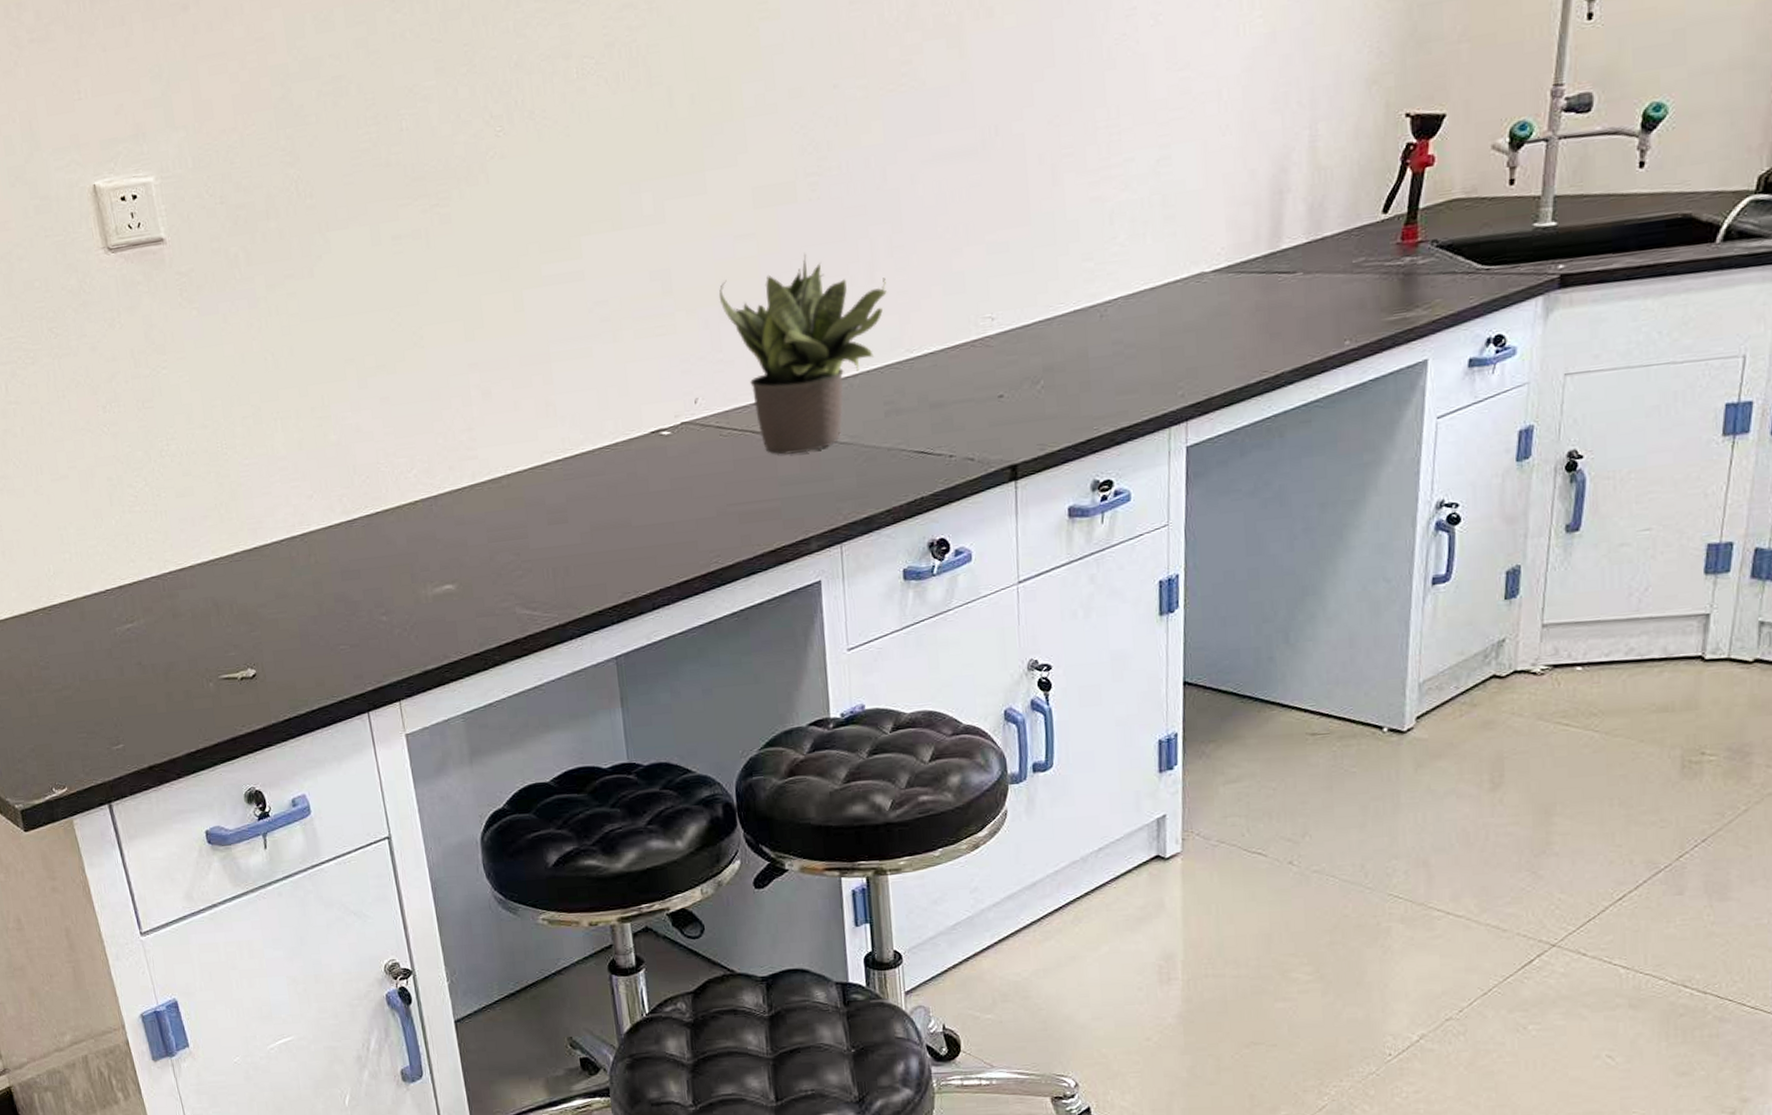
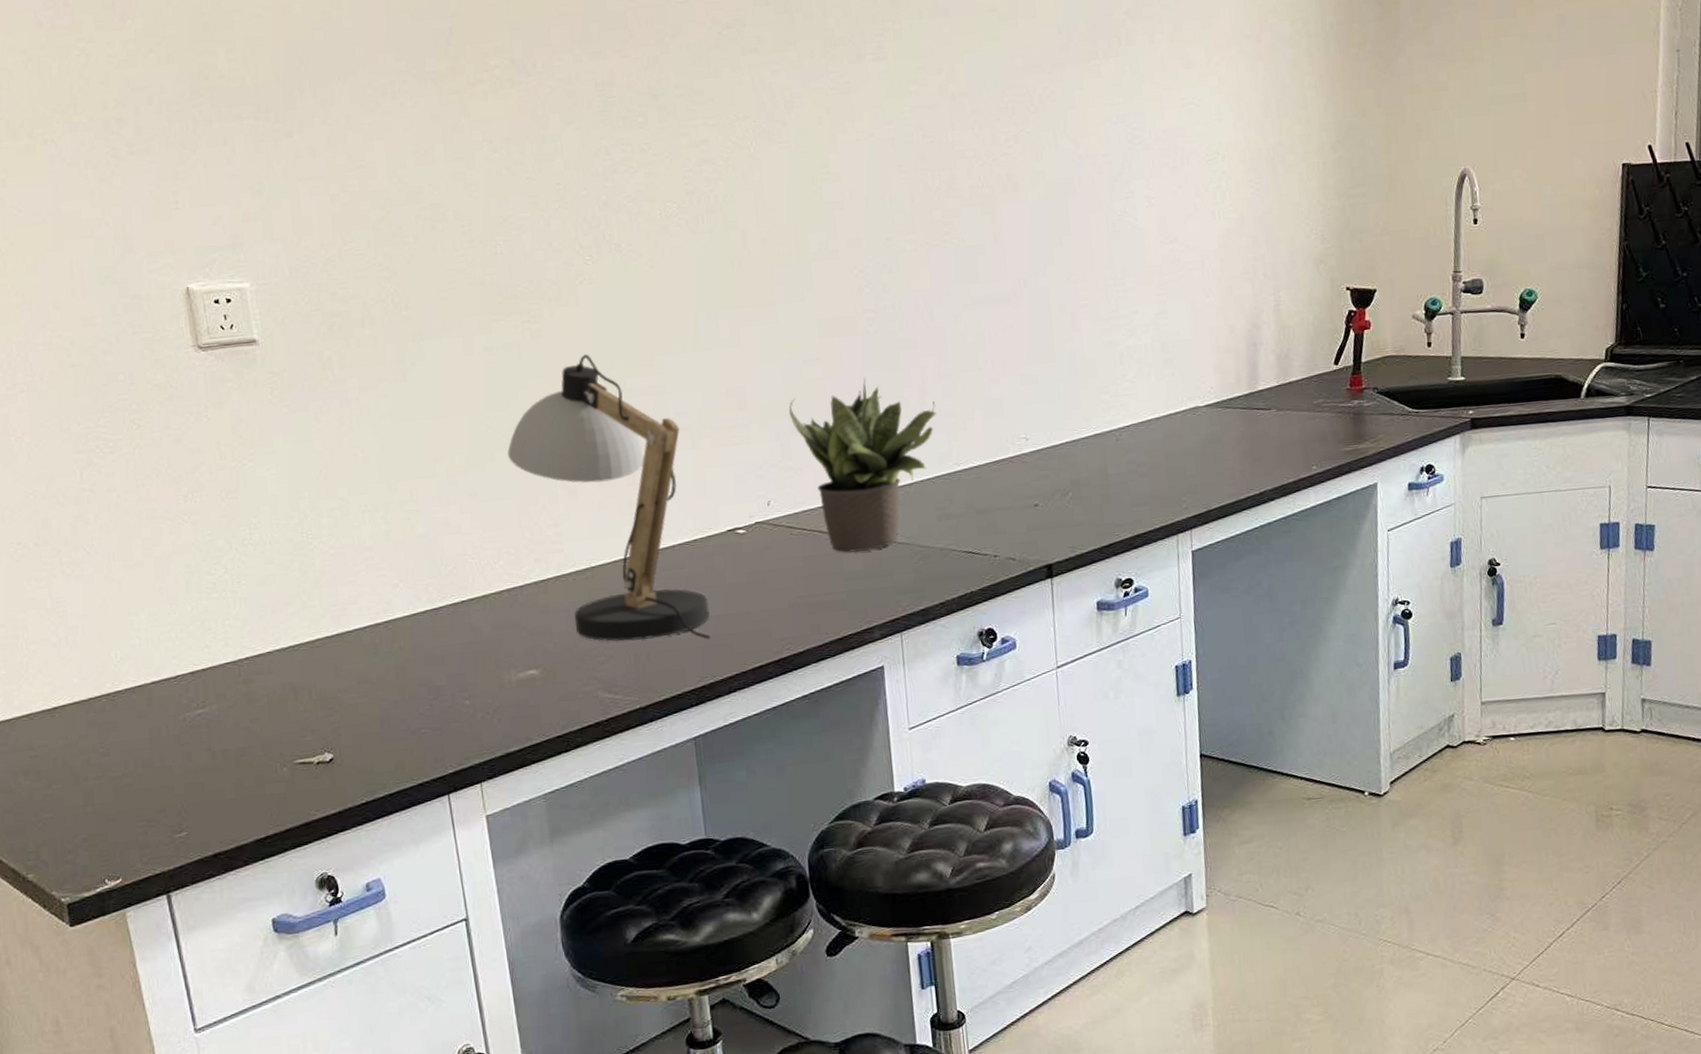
desk lamp: none [418,238,633,555] -> present [507,353,711,642]

